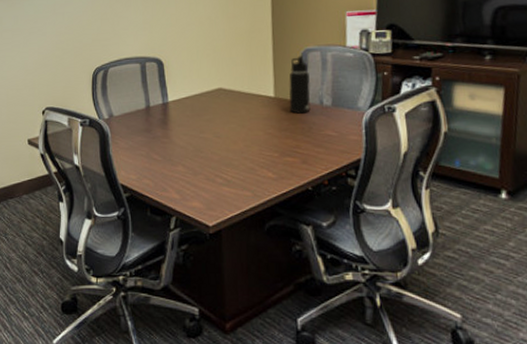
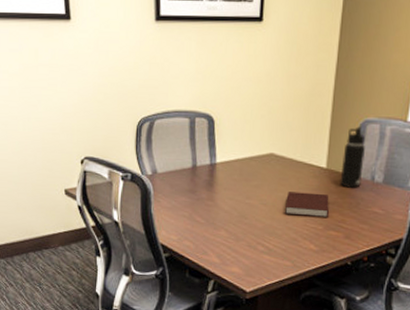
notebook: none [239,121,284,145] -> present [285,192,330,217]

